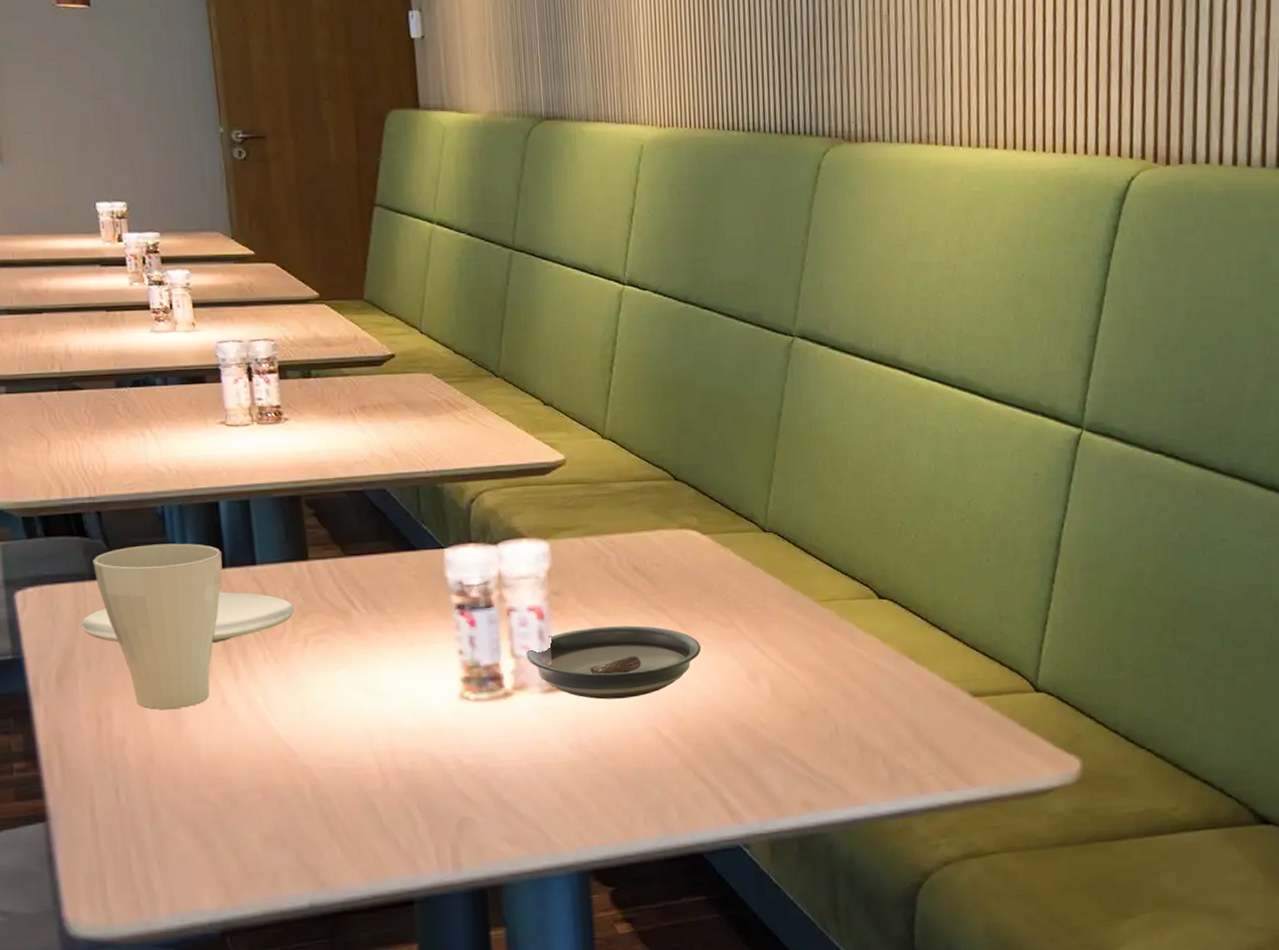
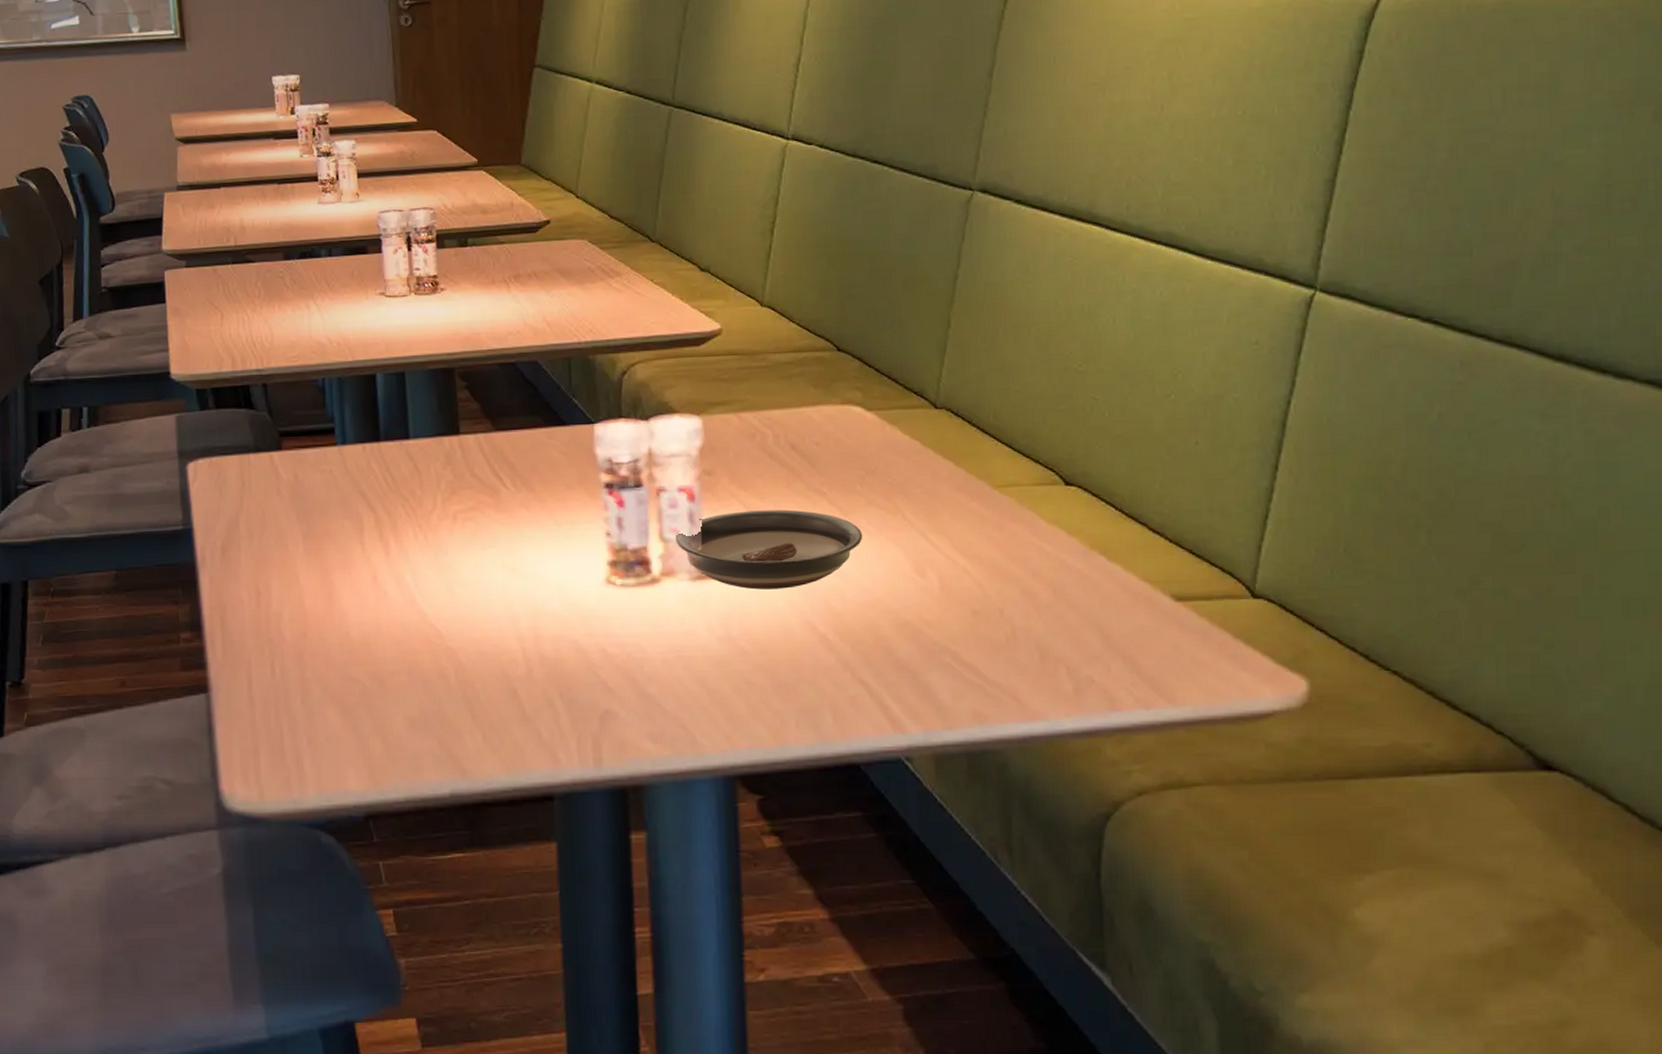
plate: present [81,592,295,644] -> none [245,466,446,519]
cup: present [92,543,223,710] -> none [258,416,378,584]

